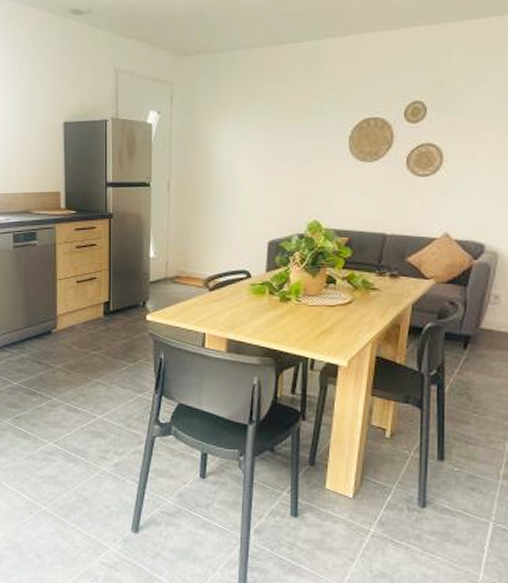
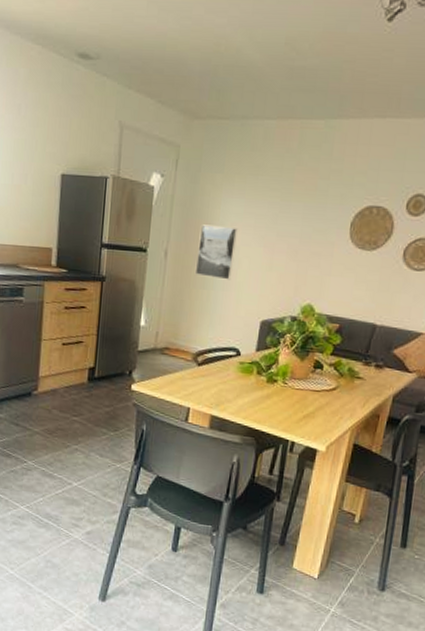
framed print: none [198,153,238,205] -> present [194,224,239,280]

